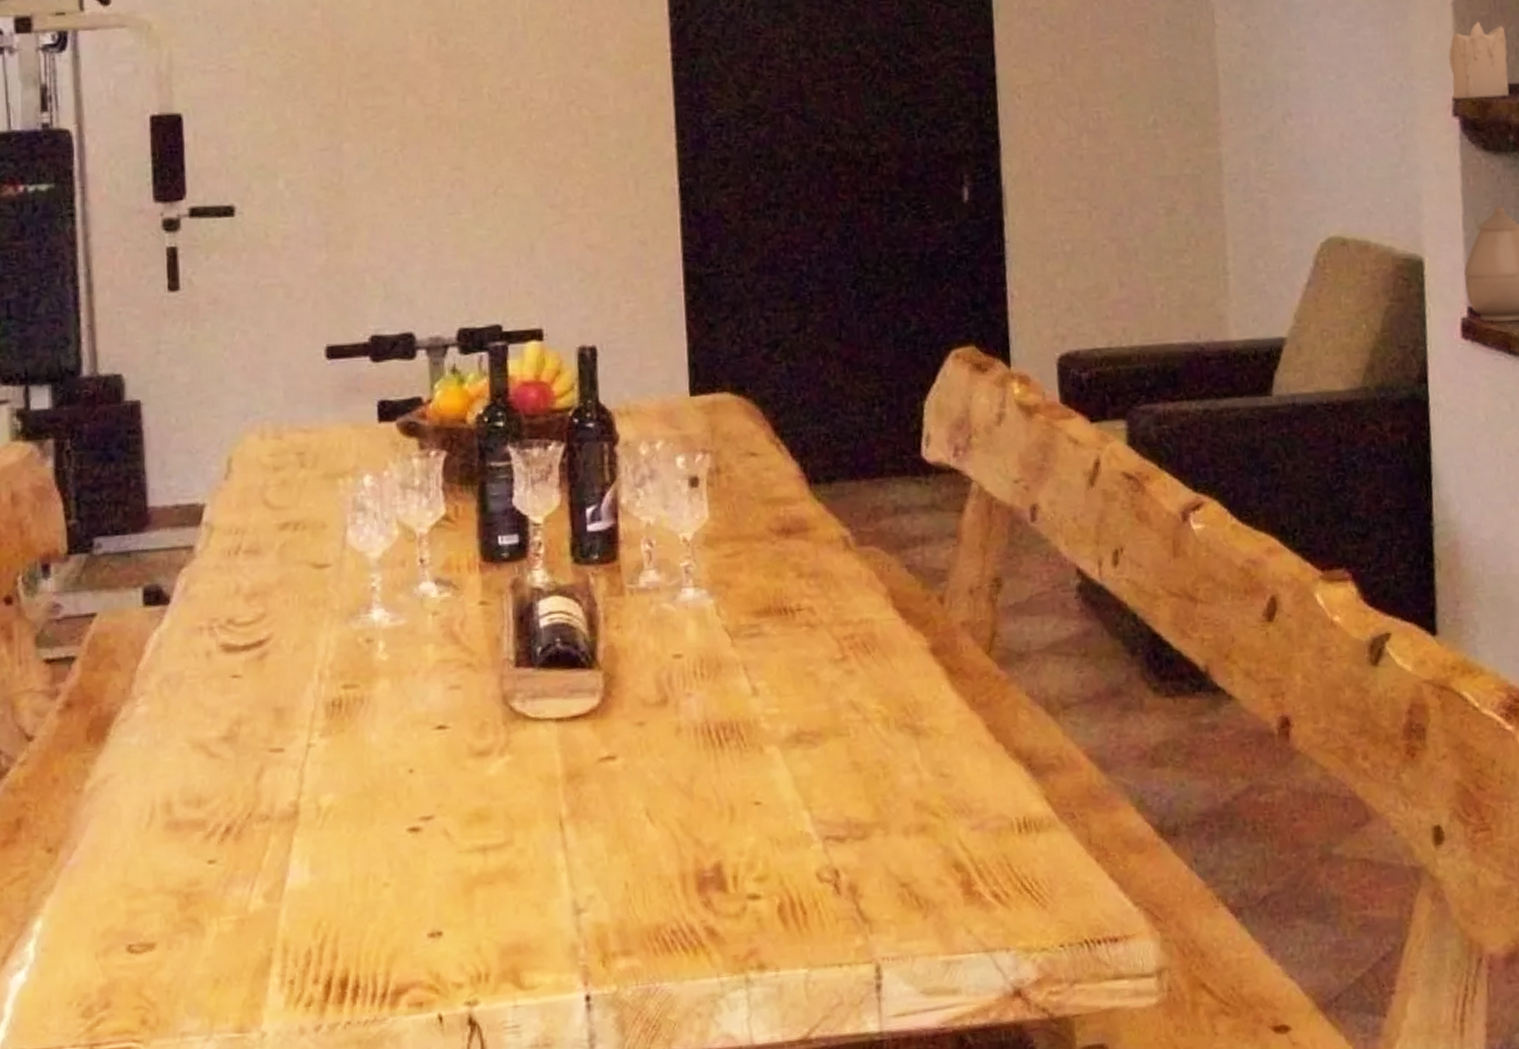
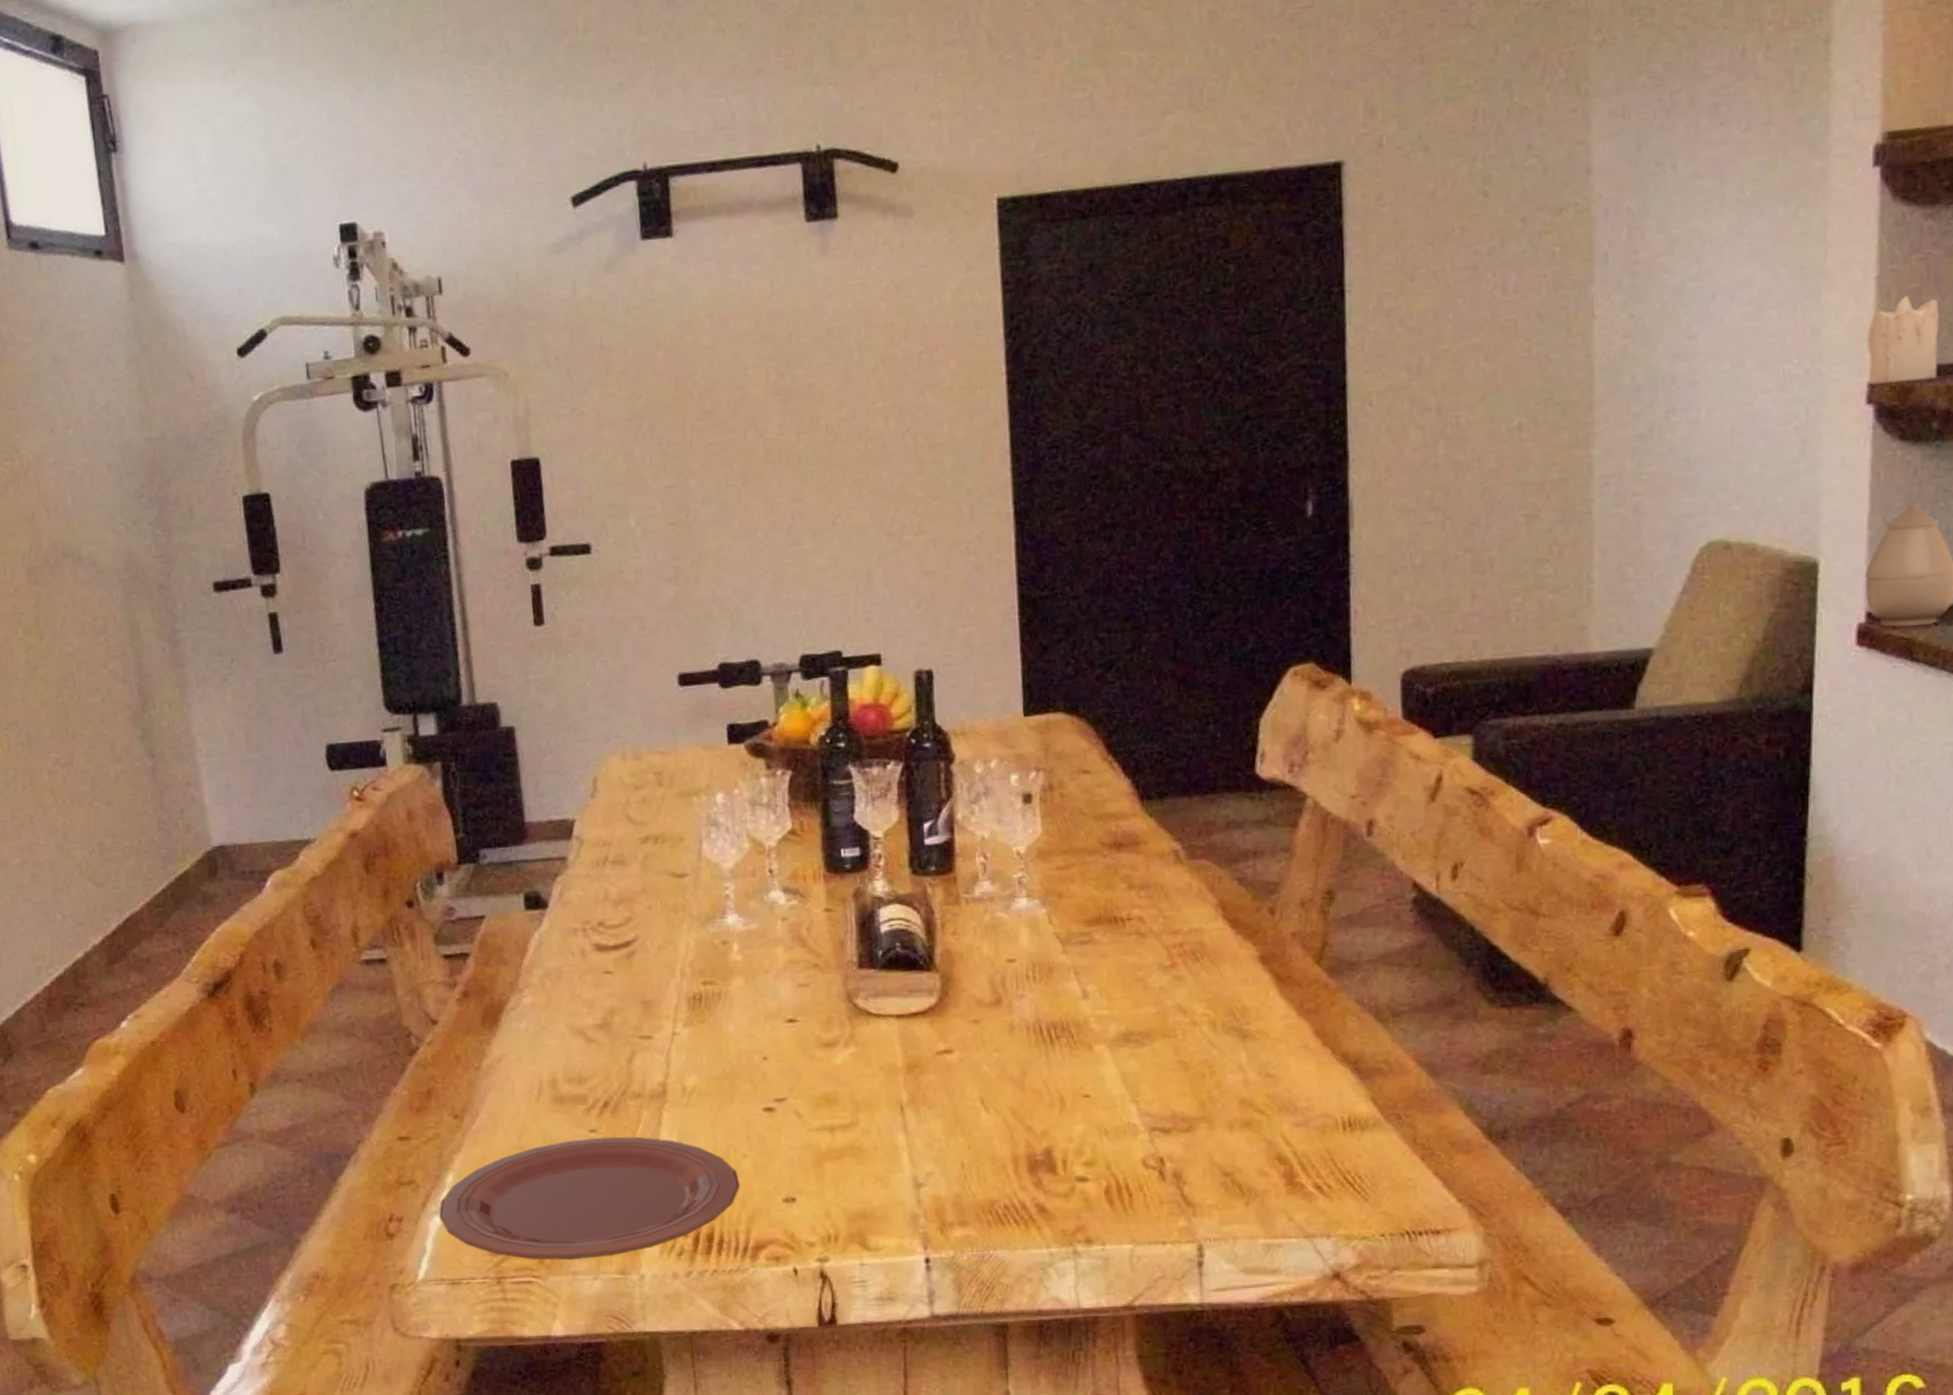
plate: none [23,866,380,1021] -> present [439,1136,740,1261]

